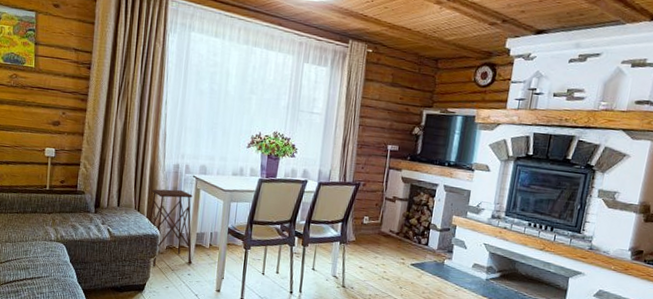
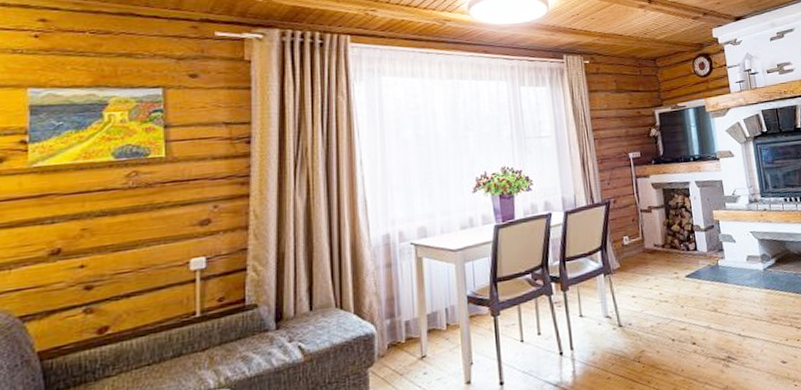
side table: present [148,189,193,267] -> none [355,264,426,380]

